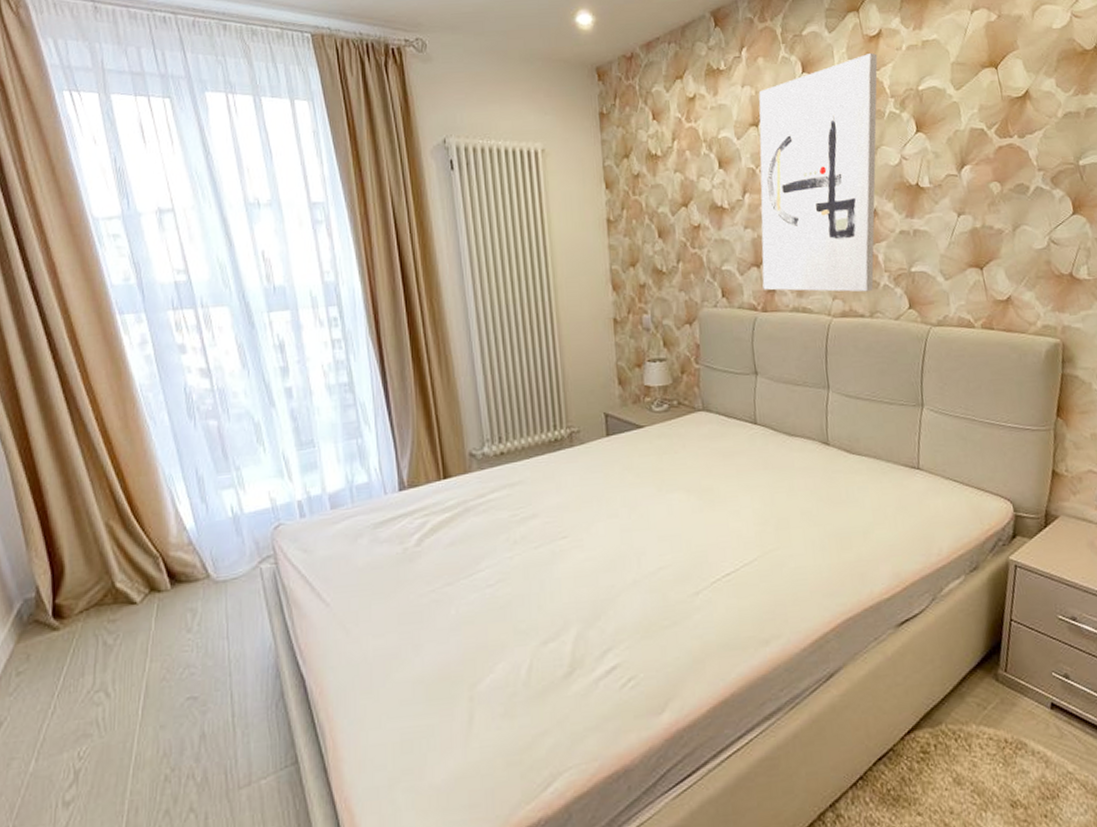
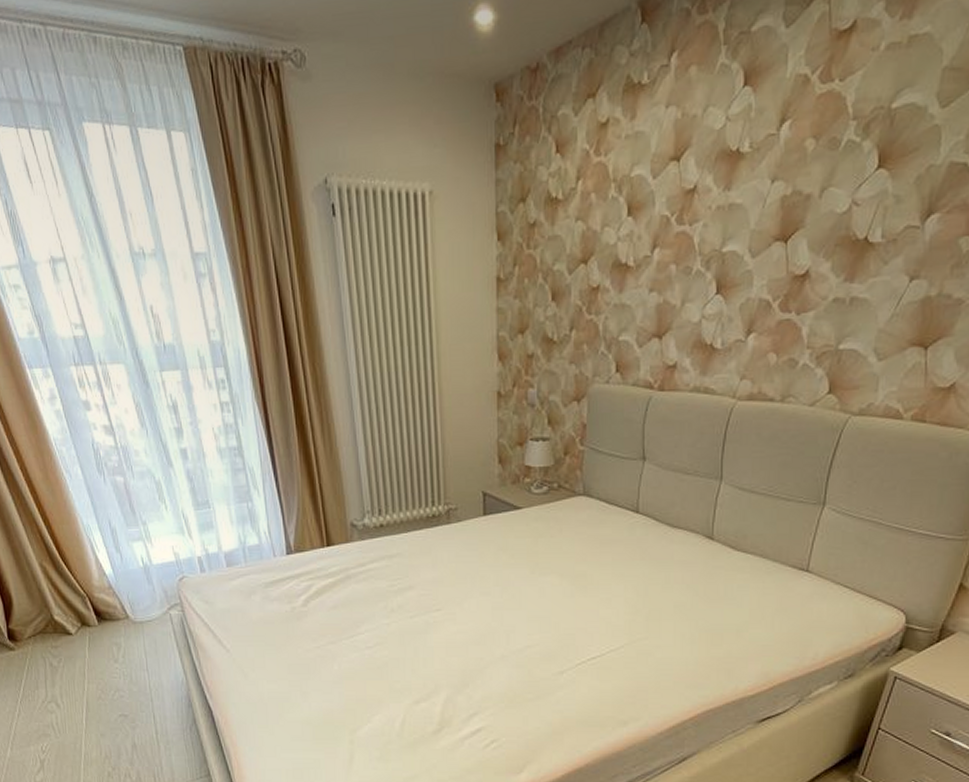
wall art: present [758,52,878,292] -> none [662,55,845,372]

